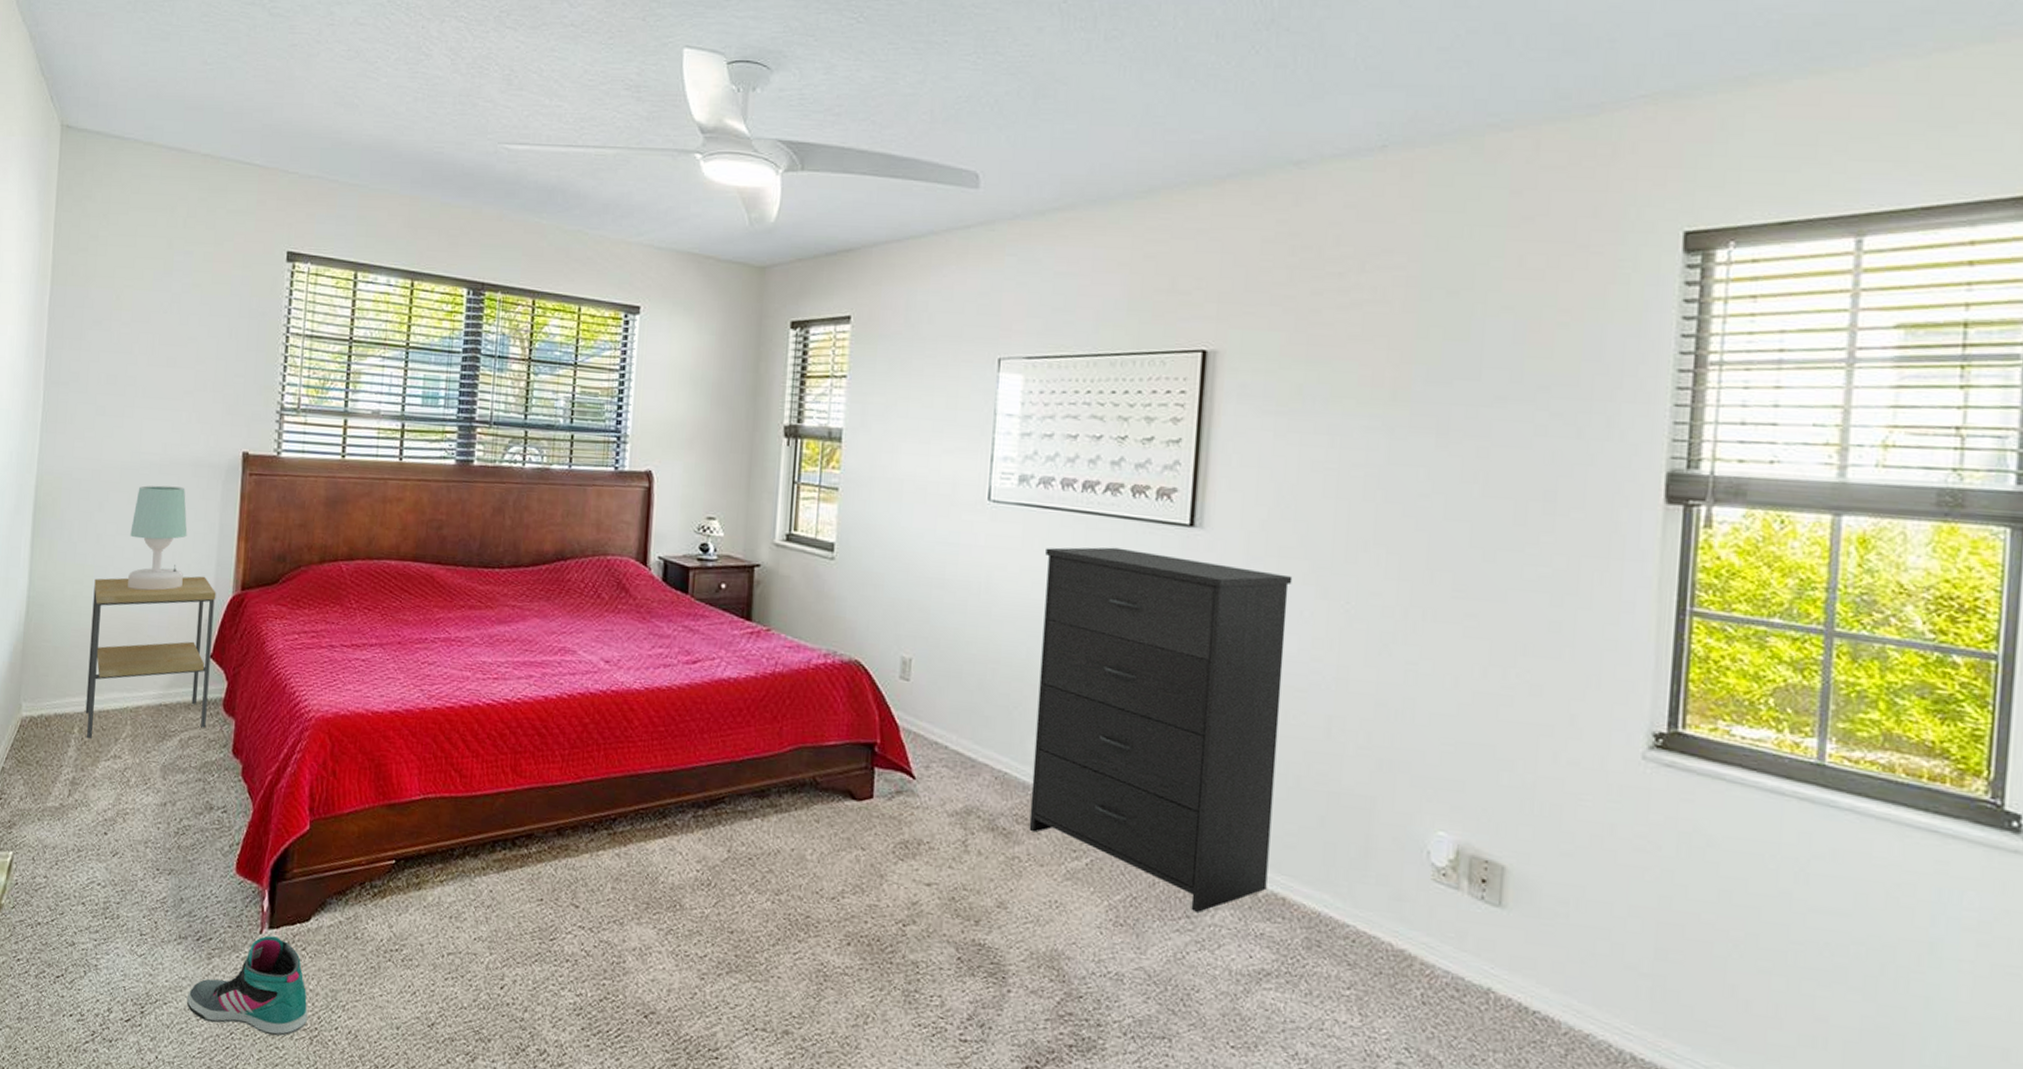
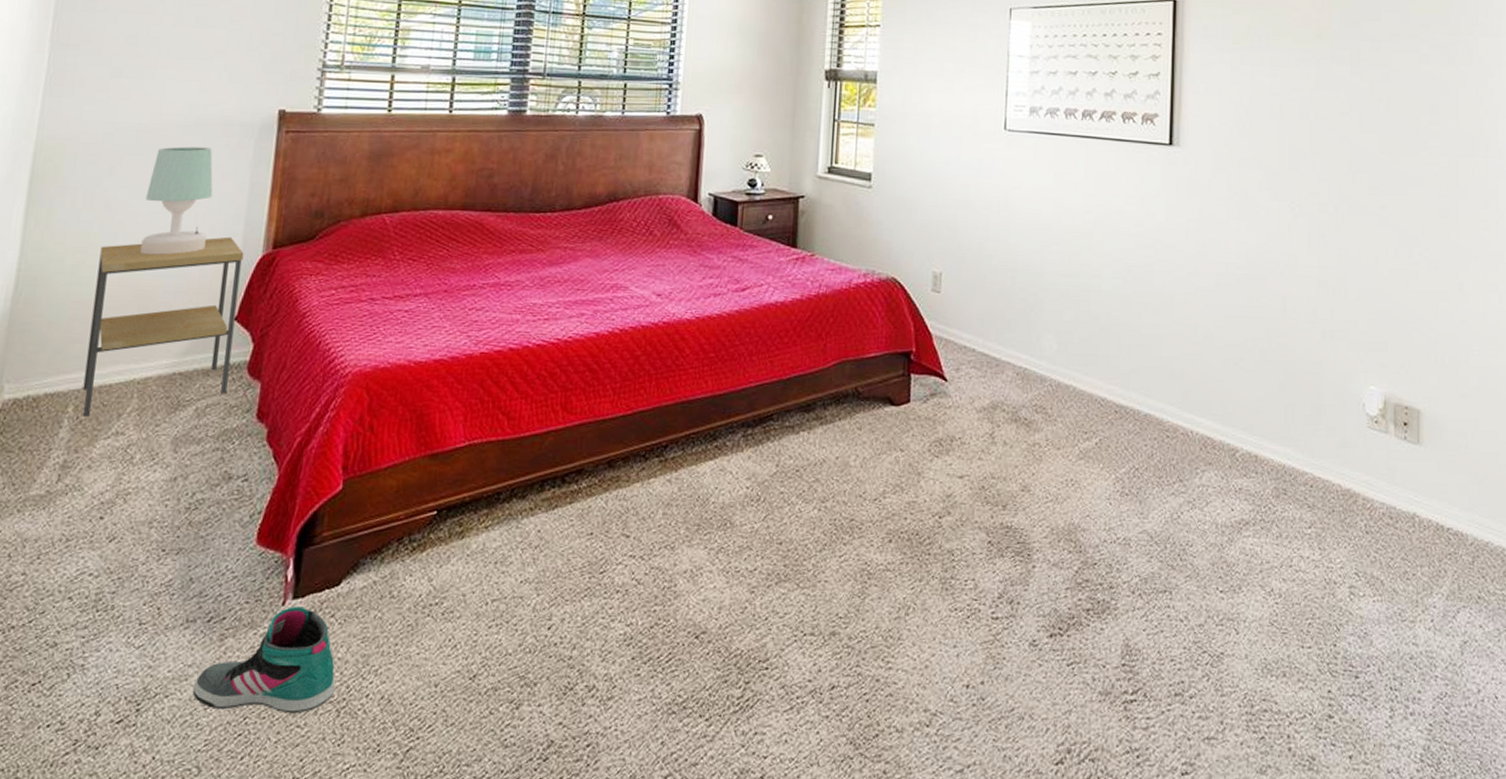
dresser: present [1029,547,1293,912] -> none [1047,165,1251,476]

